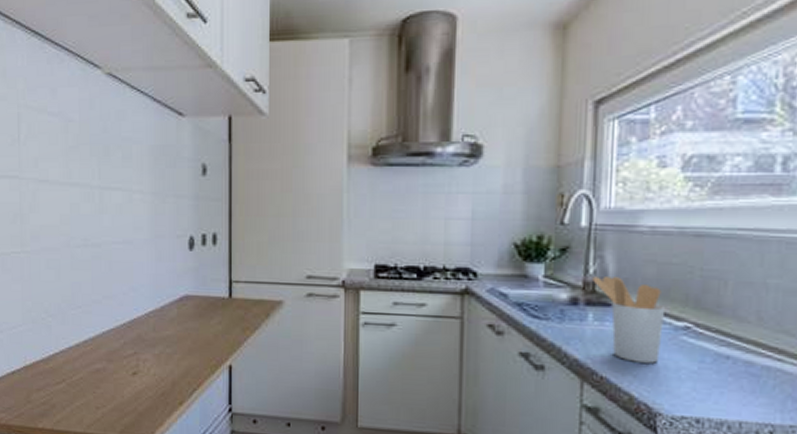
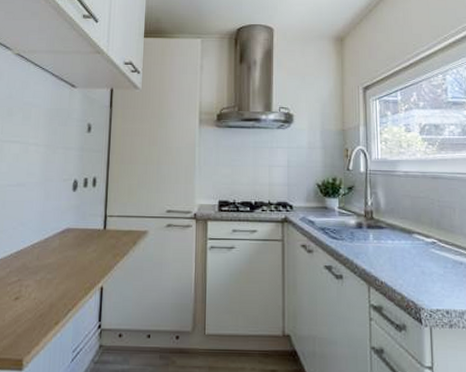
utensil holder: present [593,276,664,363] -> none [371,207,419,270]

